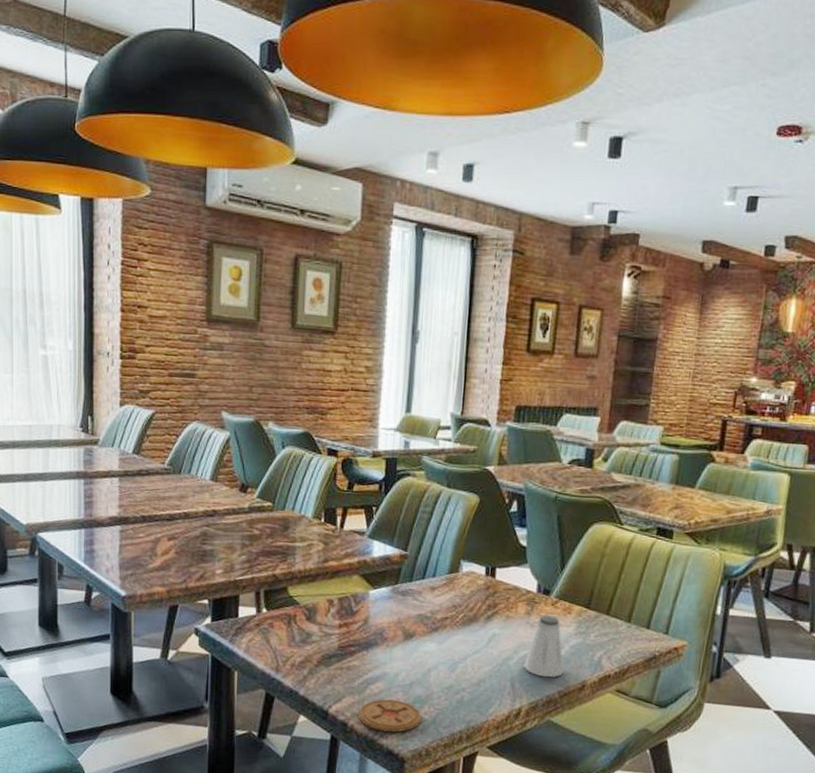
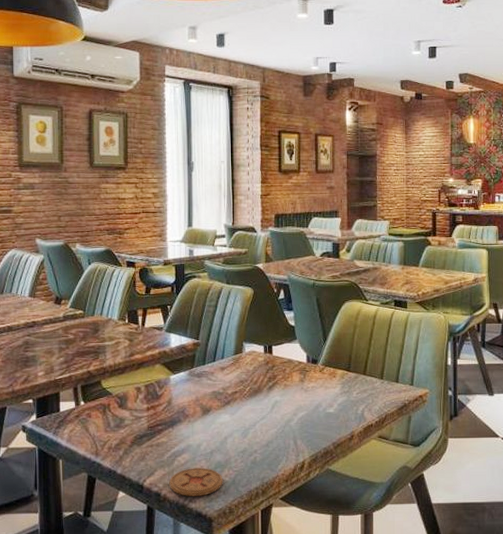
saltshaker: present [524,615,565,678] -> none [303,380,335,433]

